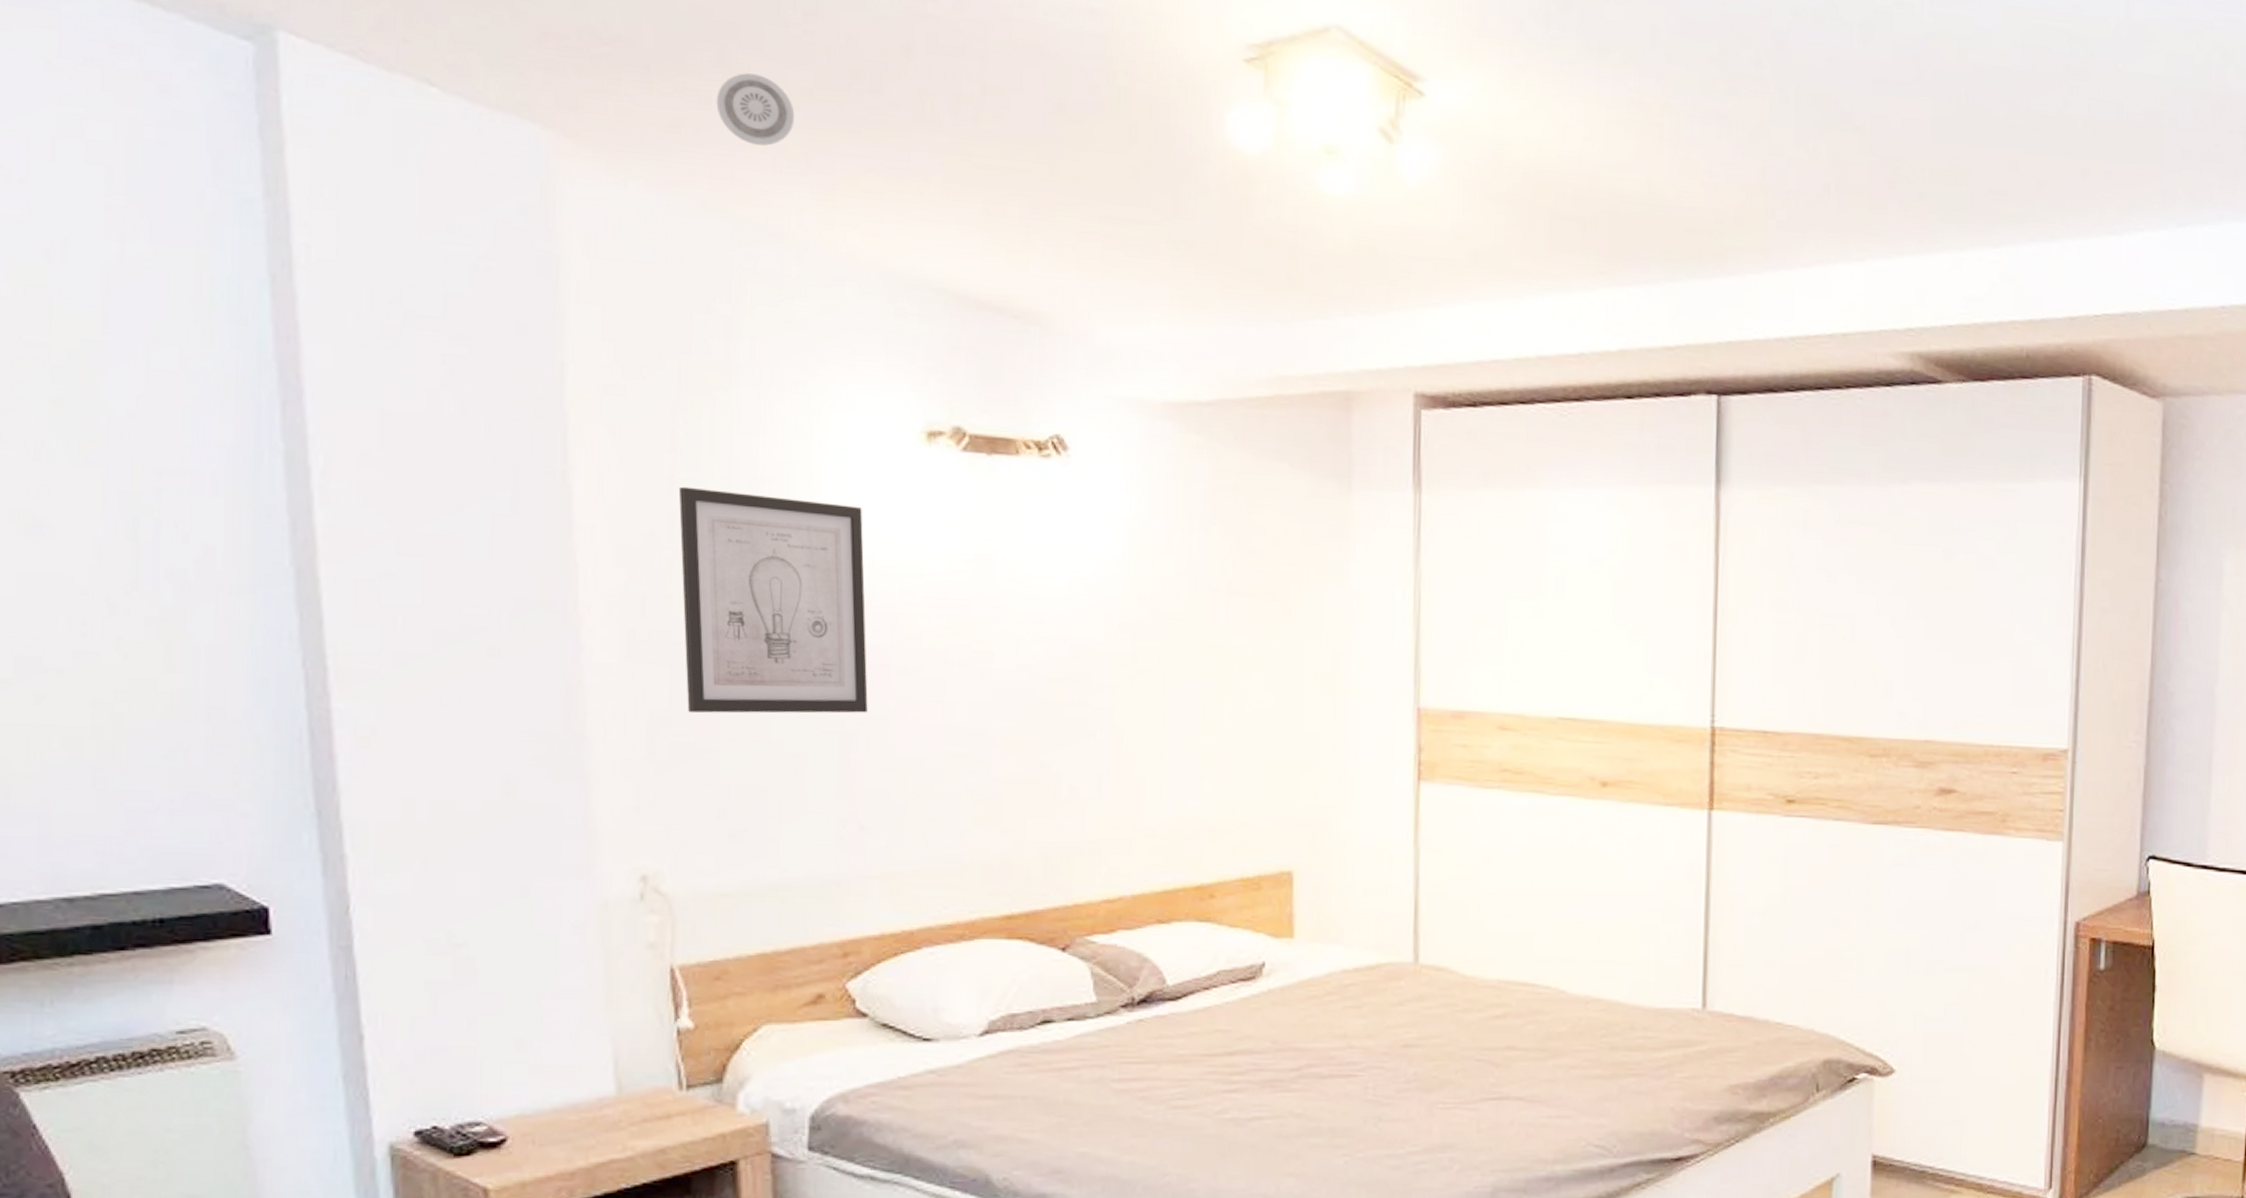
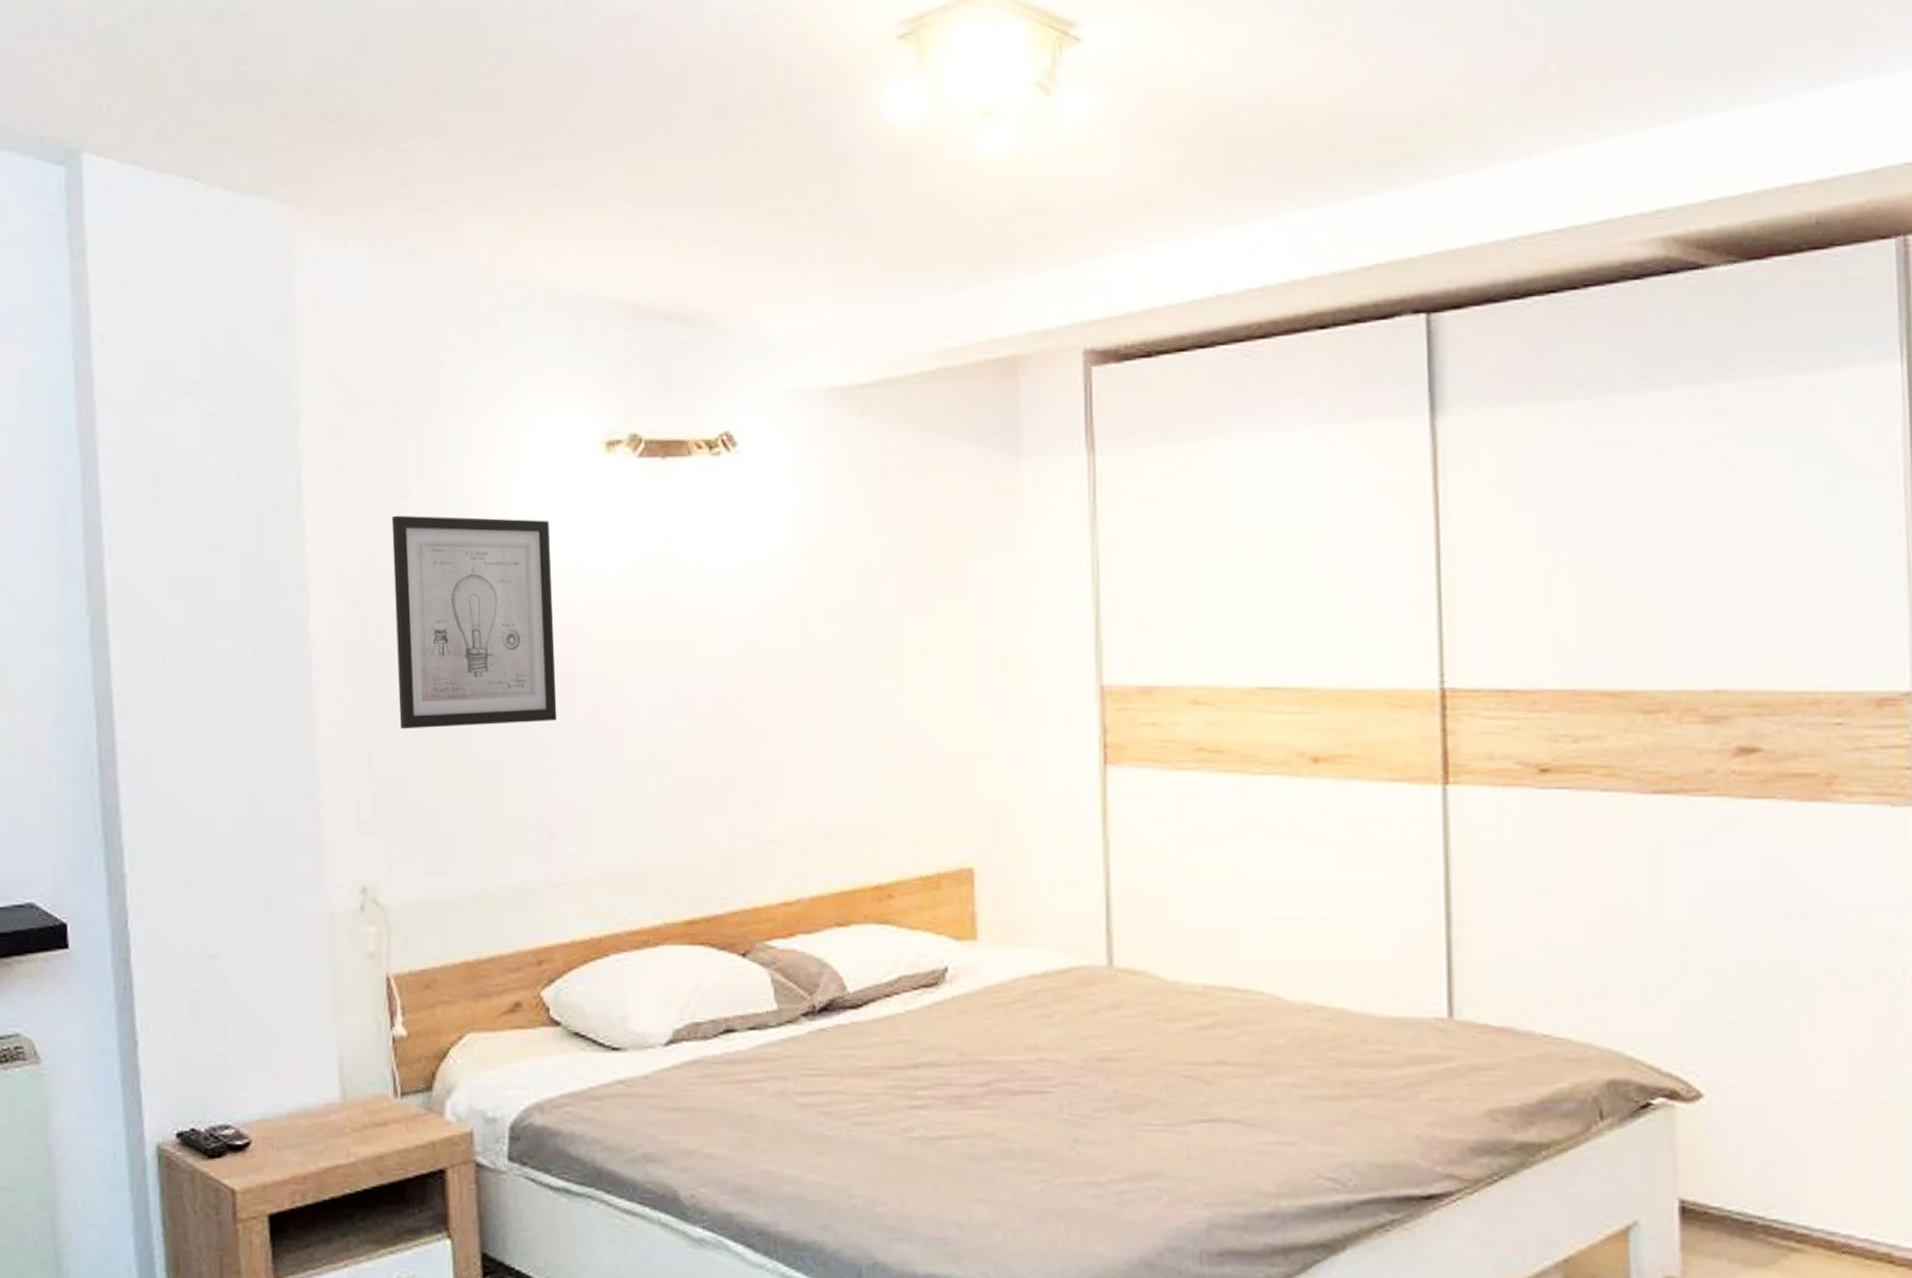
smoke detector: present [716,73,795,146] -> none [421,126,487,191]

